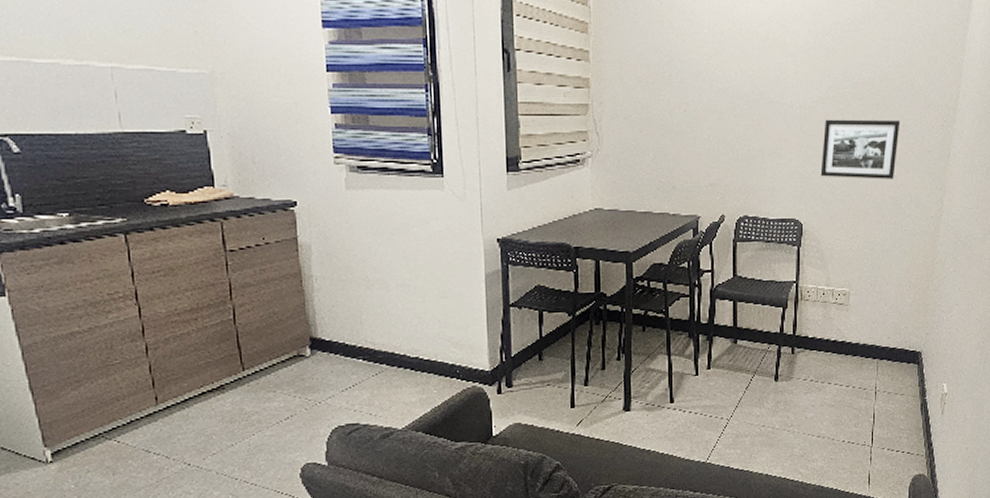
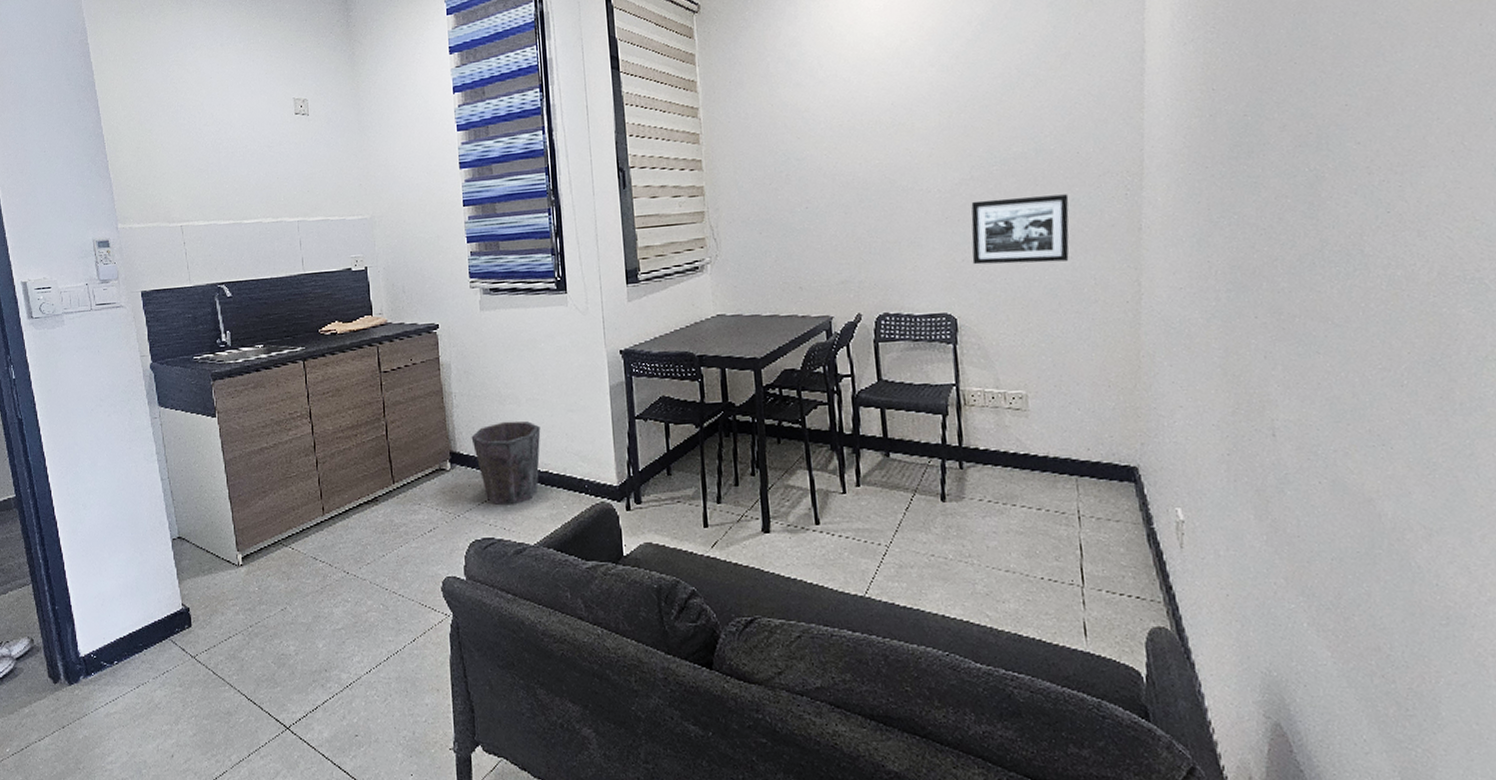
waste bin: none [334,306,412,391] -> present [471,421,541,505]

